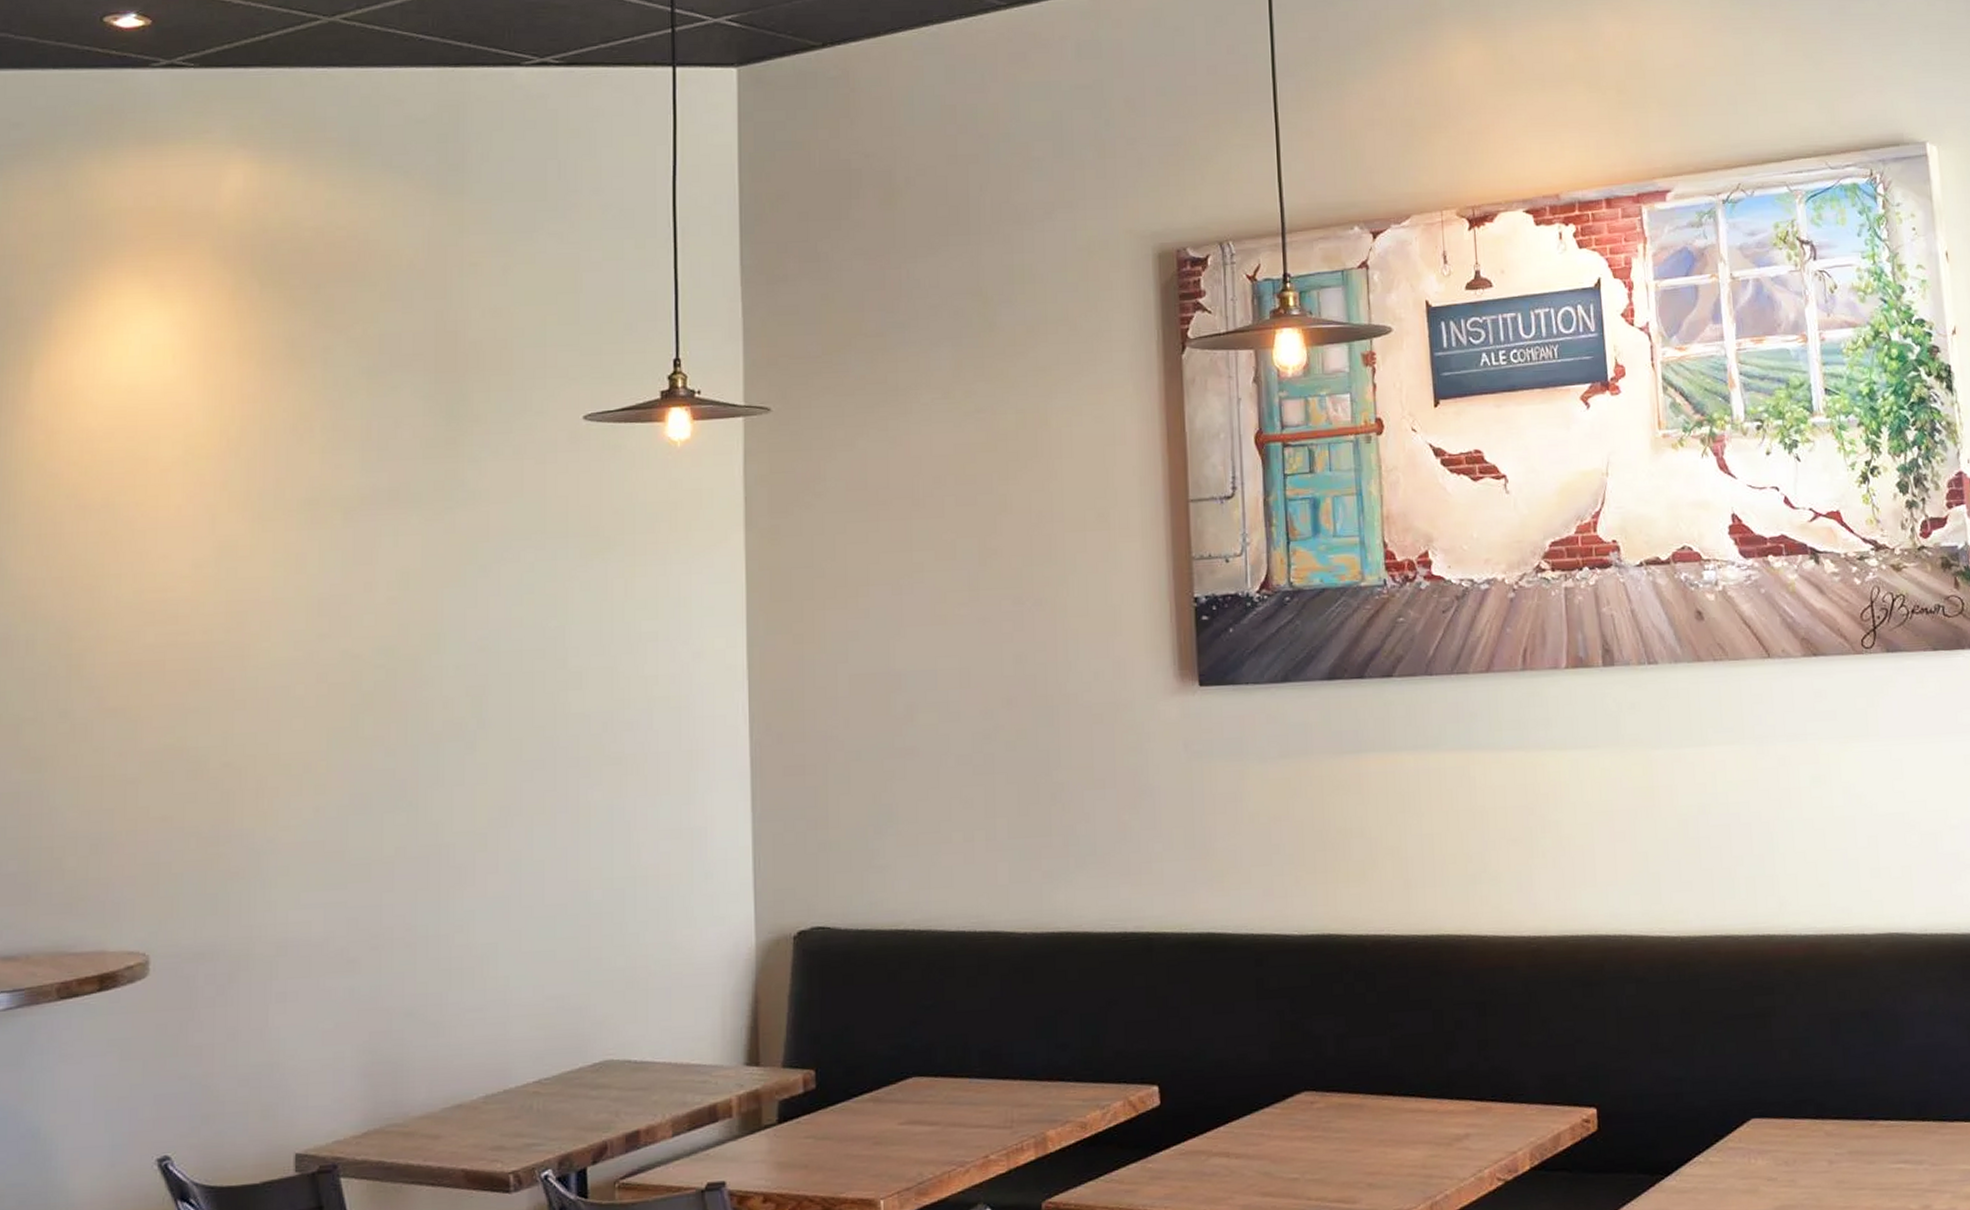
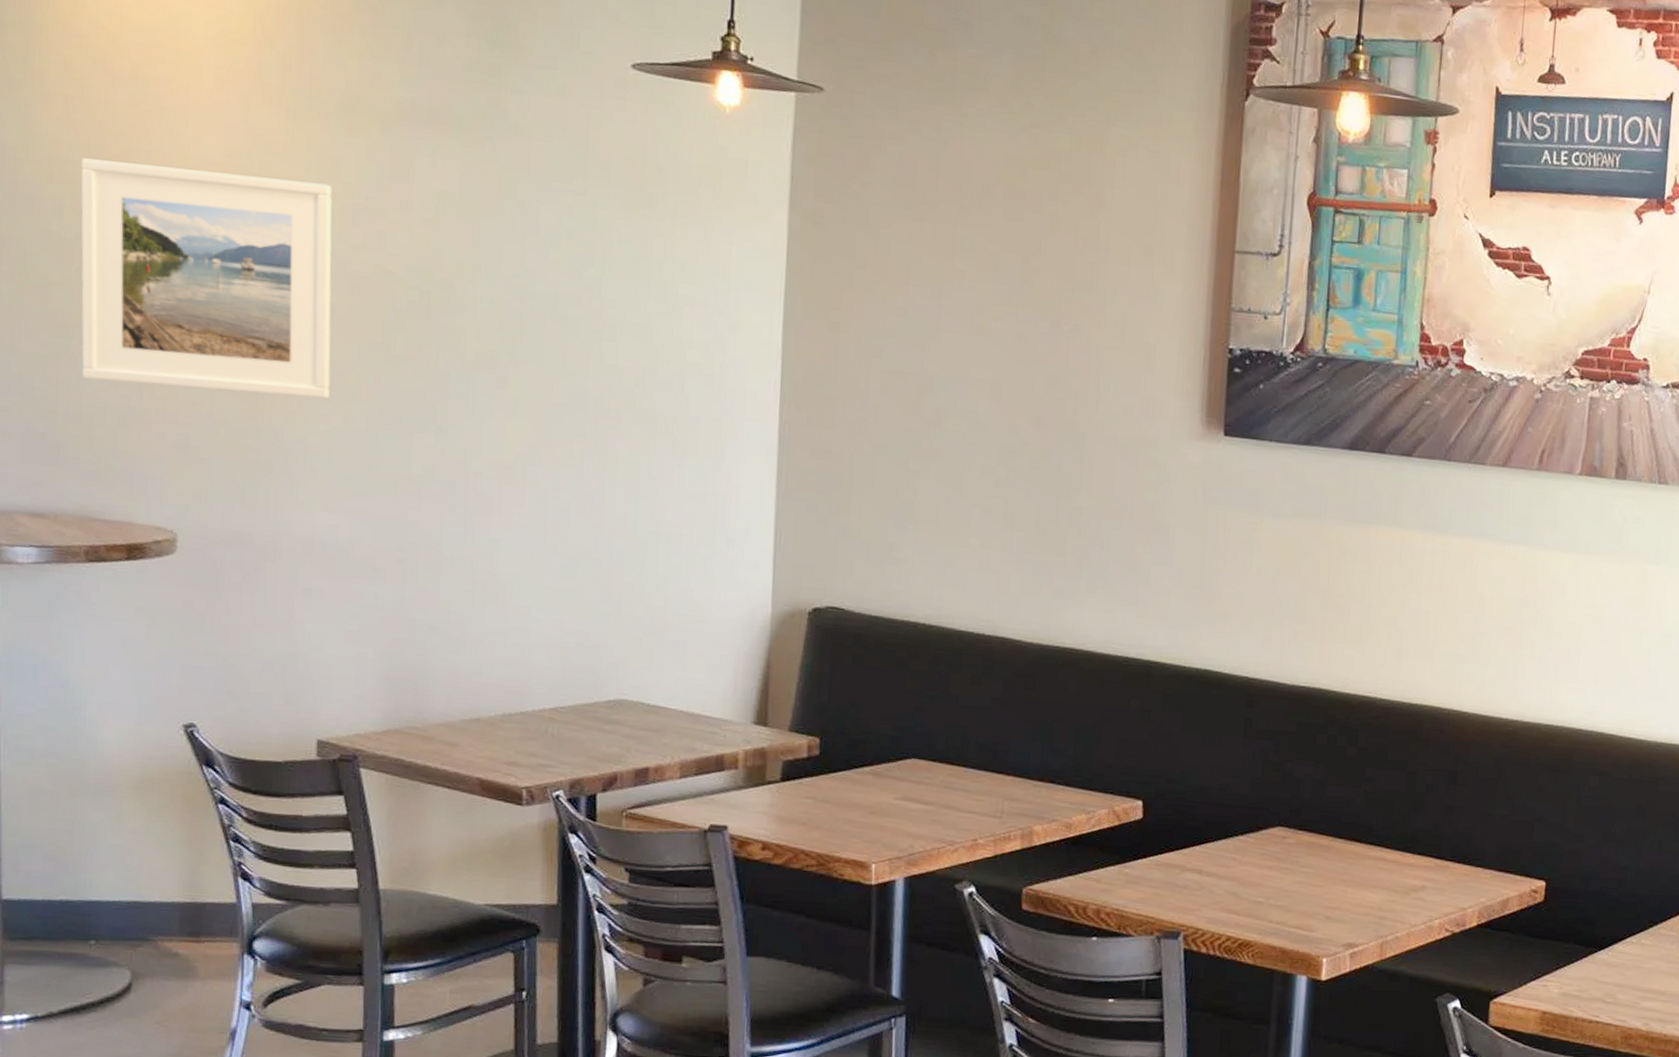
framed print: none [54,579,300,811] -> present [81,158,332,399]

